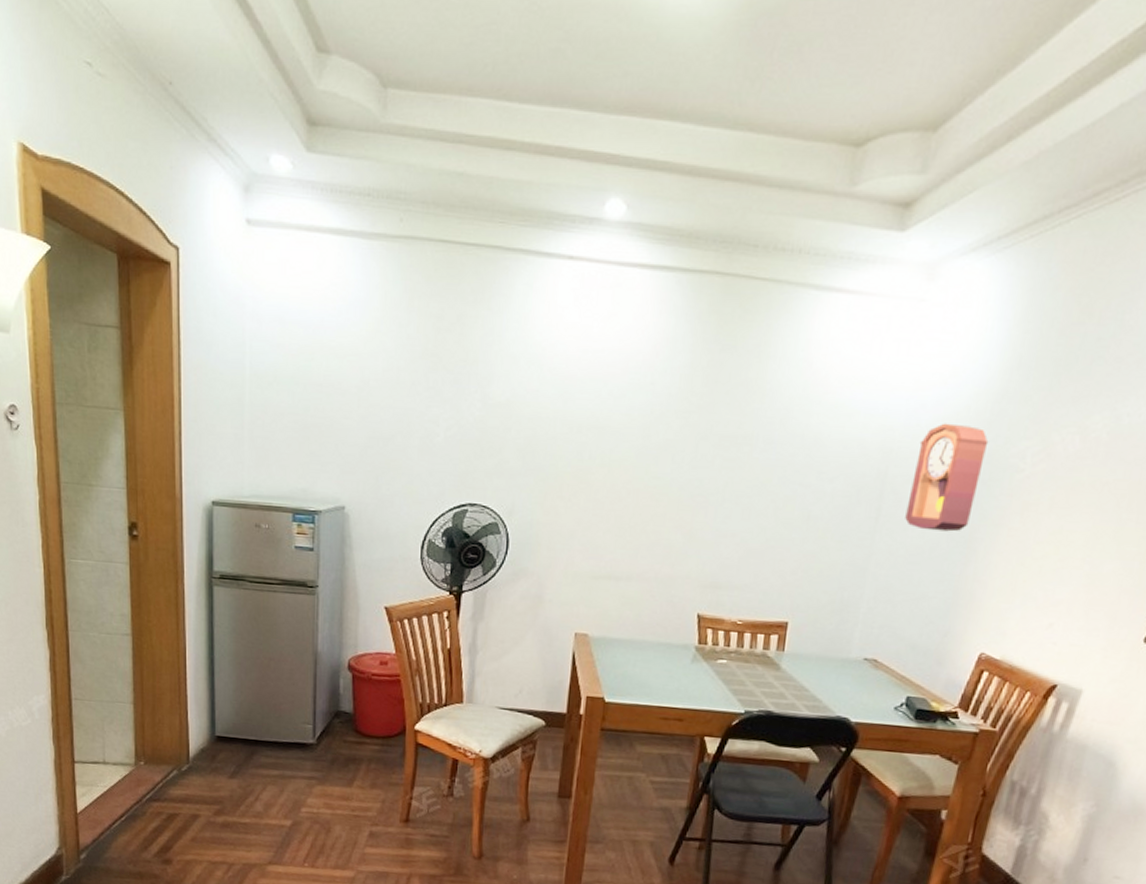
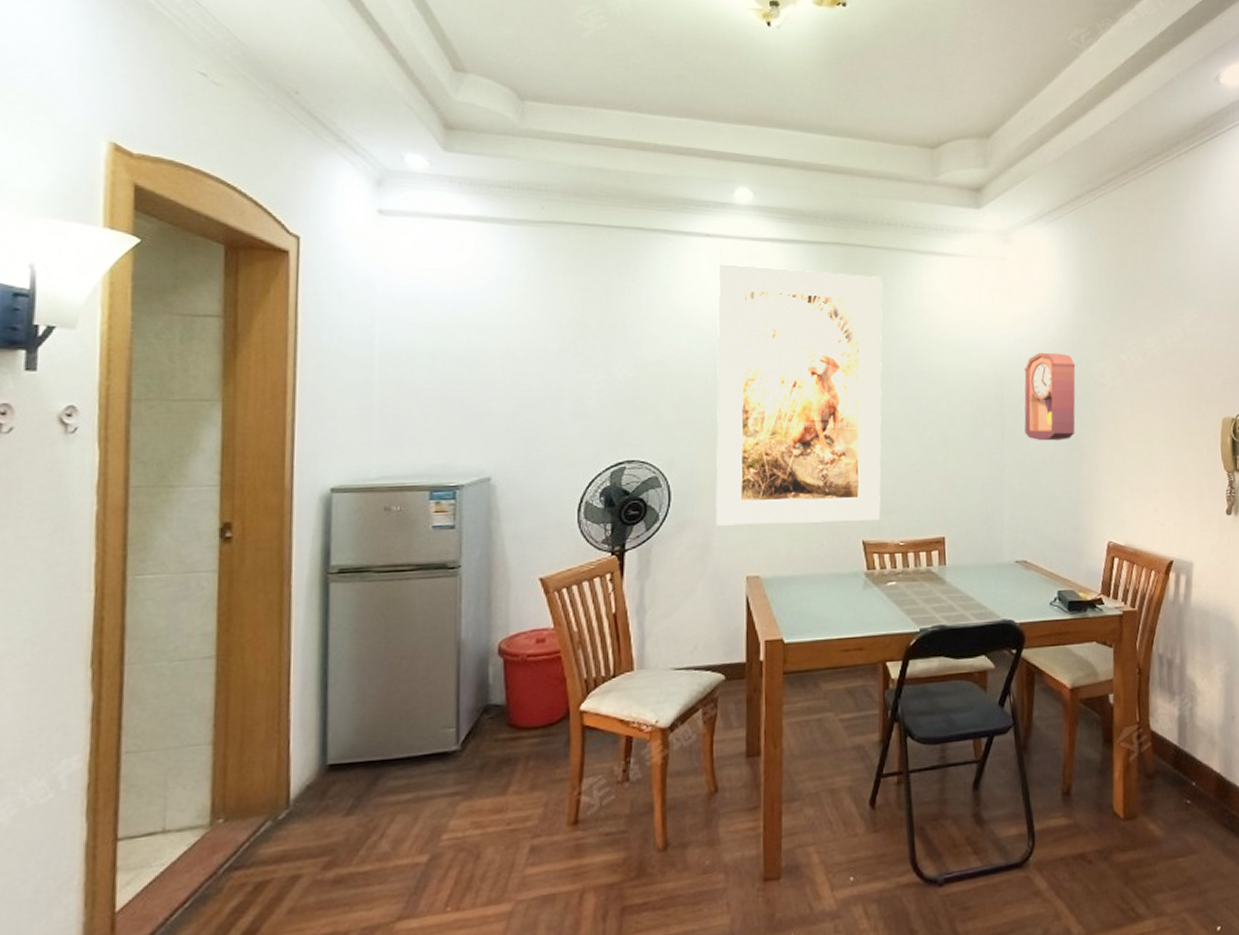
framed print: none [550,293,765,596] -> present [715,264,883,526]

